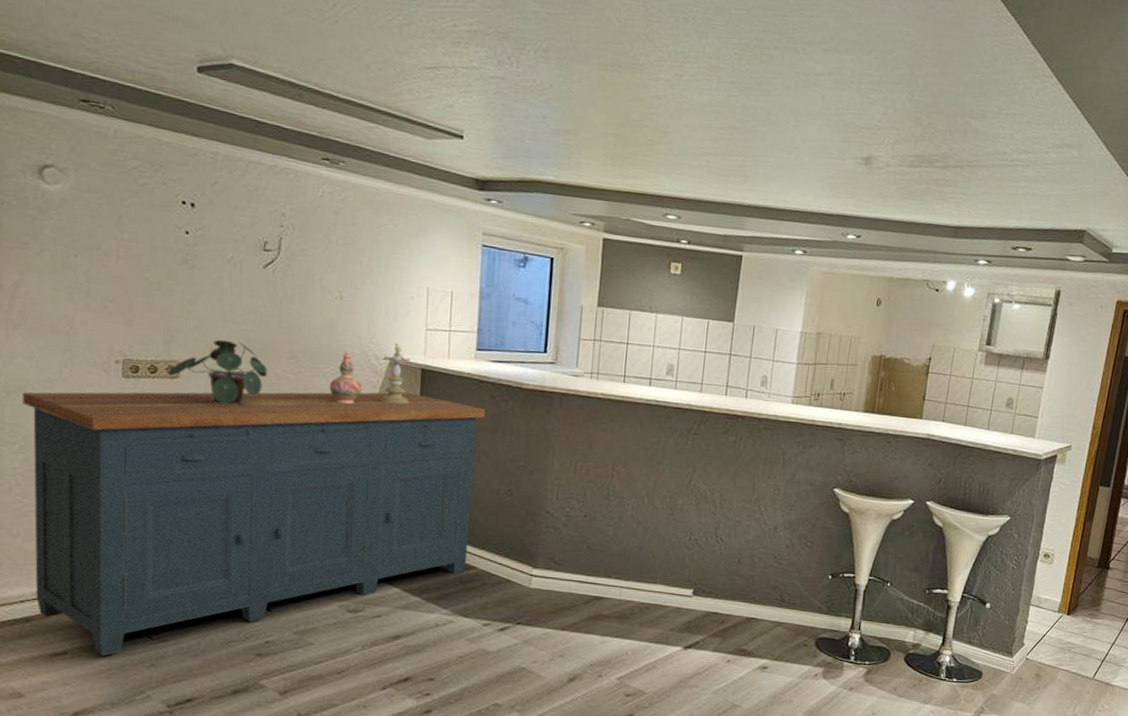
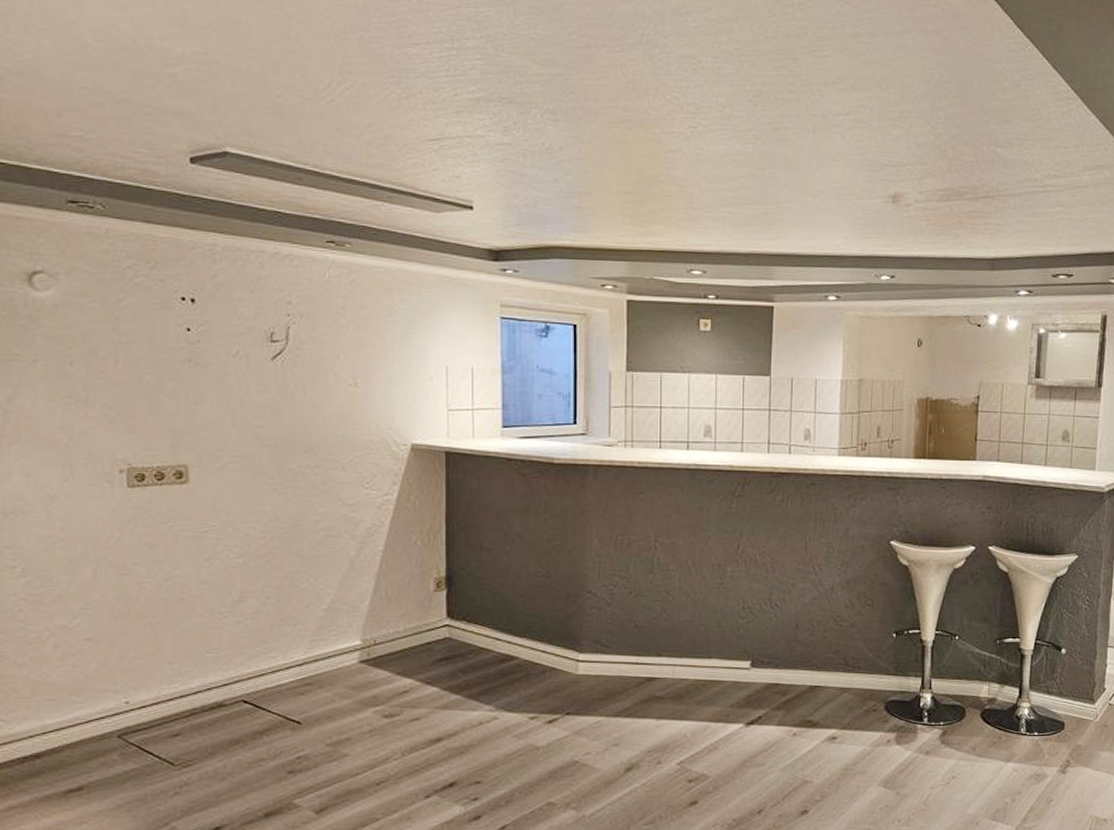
sideboard: present [23,392,486,657] -> none [22,477,517,789]
potted plant: present [168,339,267,406] -> none [176,438,282,508]
decorative vase: present [329,349,362,404] -> none [349,438,383,495]
candle holder: present [380,342,411,405] -> none [404,426,435,491]

